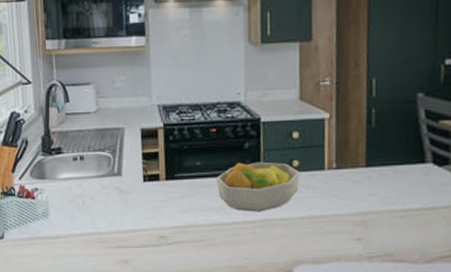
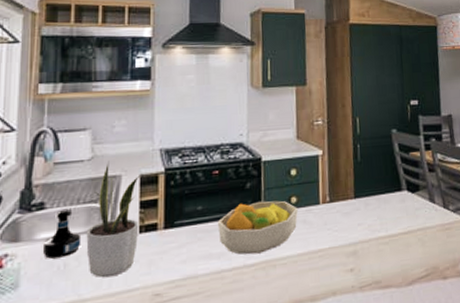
tequila bottle: none [63,156,95,196] -> present [42,210,82,259]
potted plant: none [98,114,143,217] -> present [86,161,140,278]

